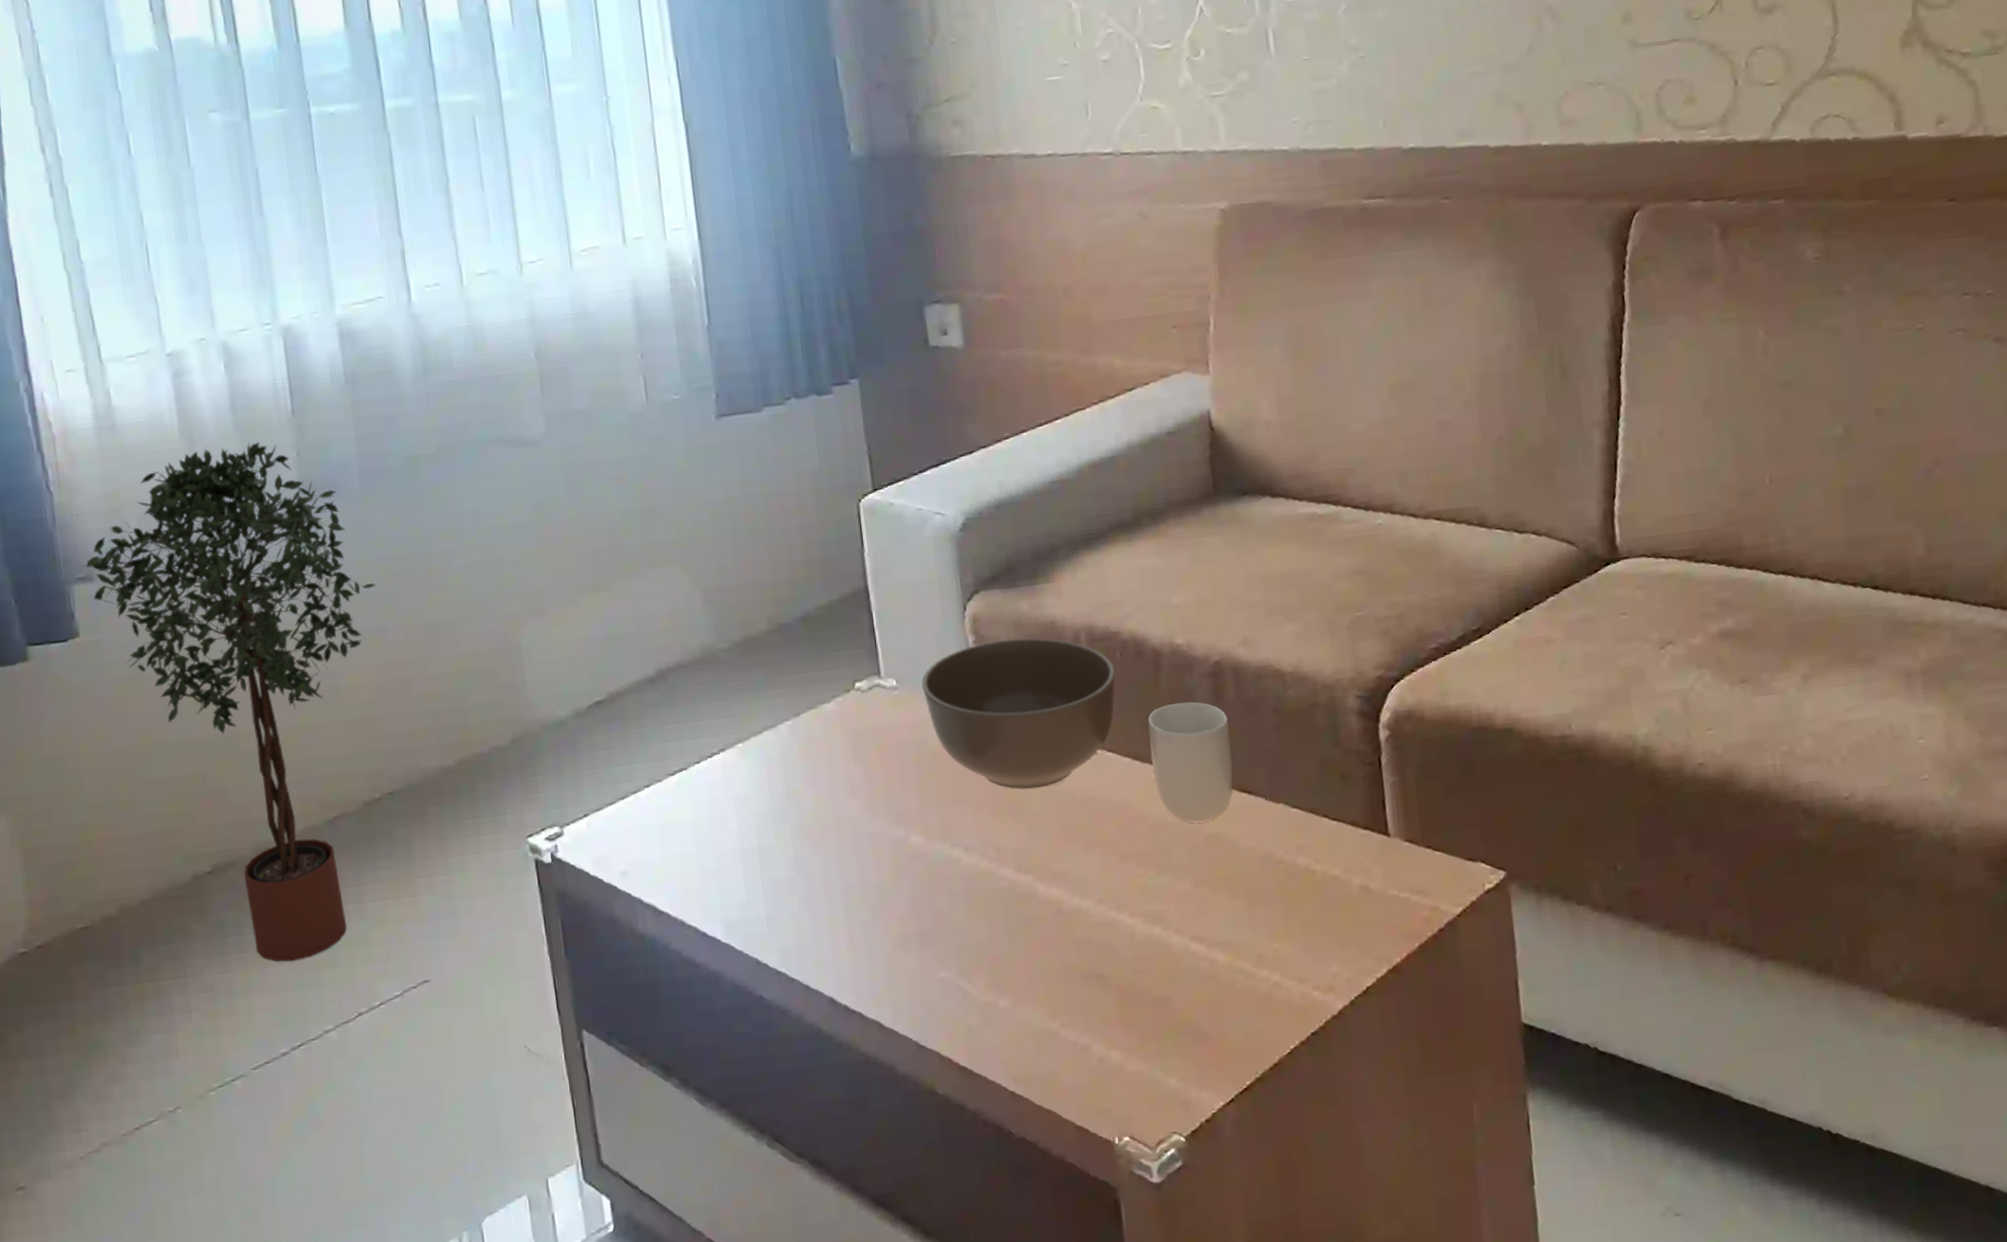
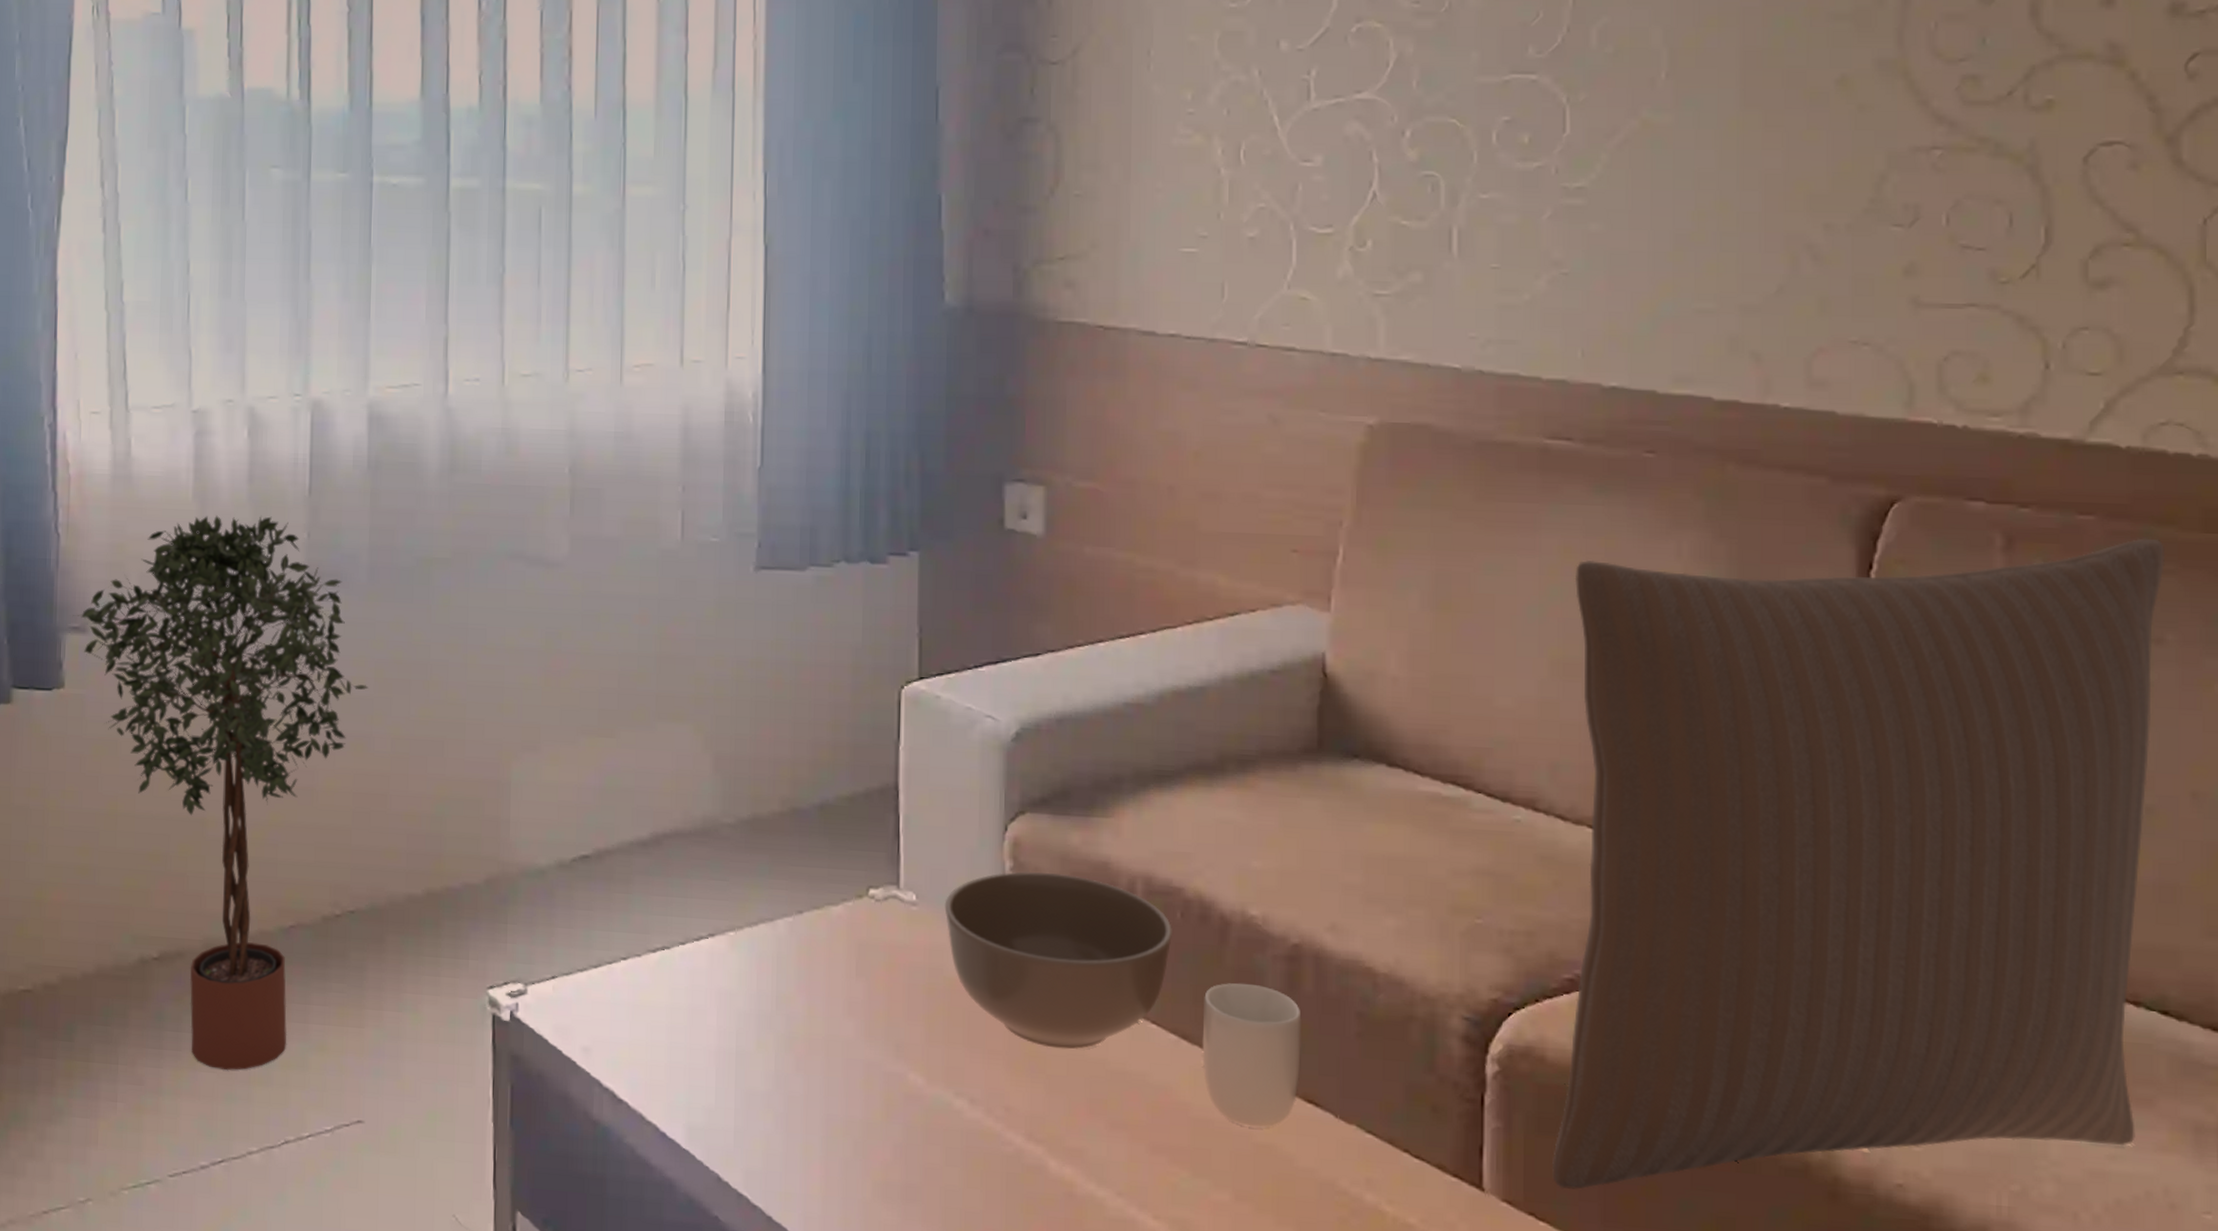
pillow: none [1400,211,1865,822] -> present [1551,538,2165,1190]

